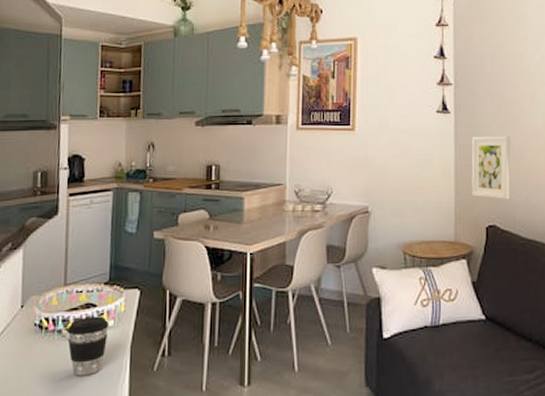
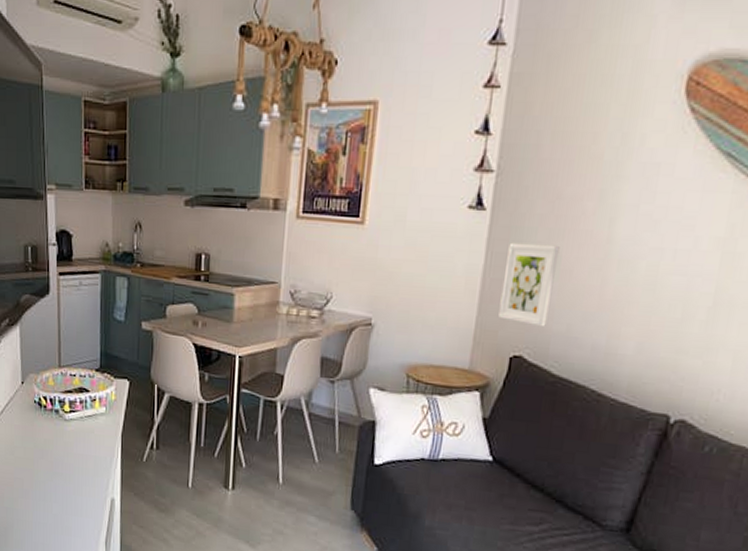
coffee cup: present [66,316,110,376] -> none [63,401,102,457]

